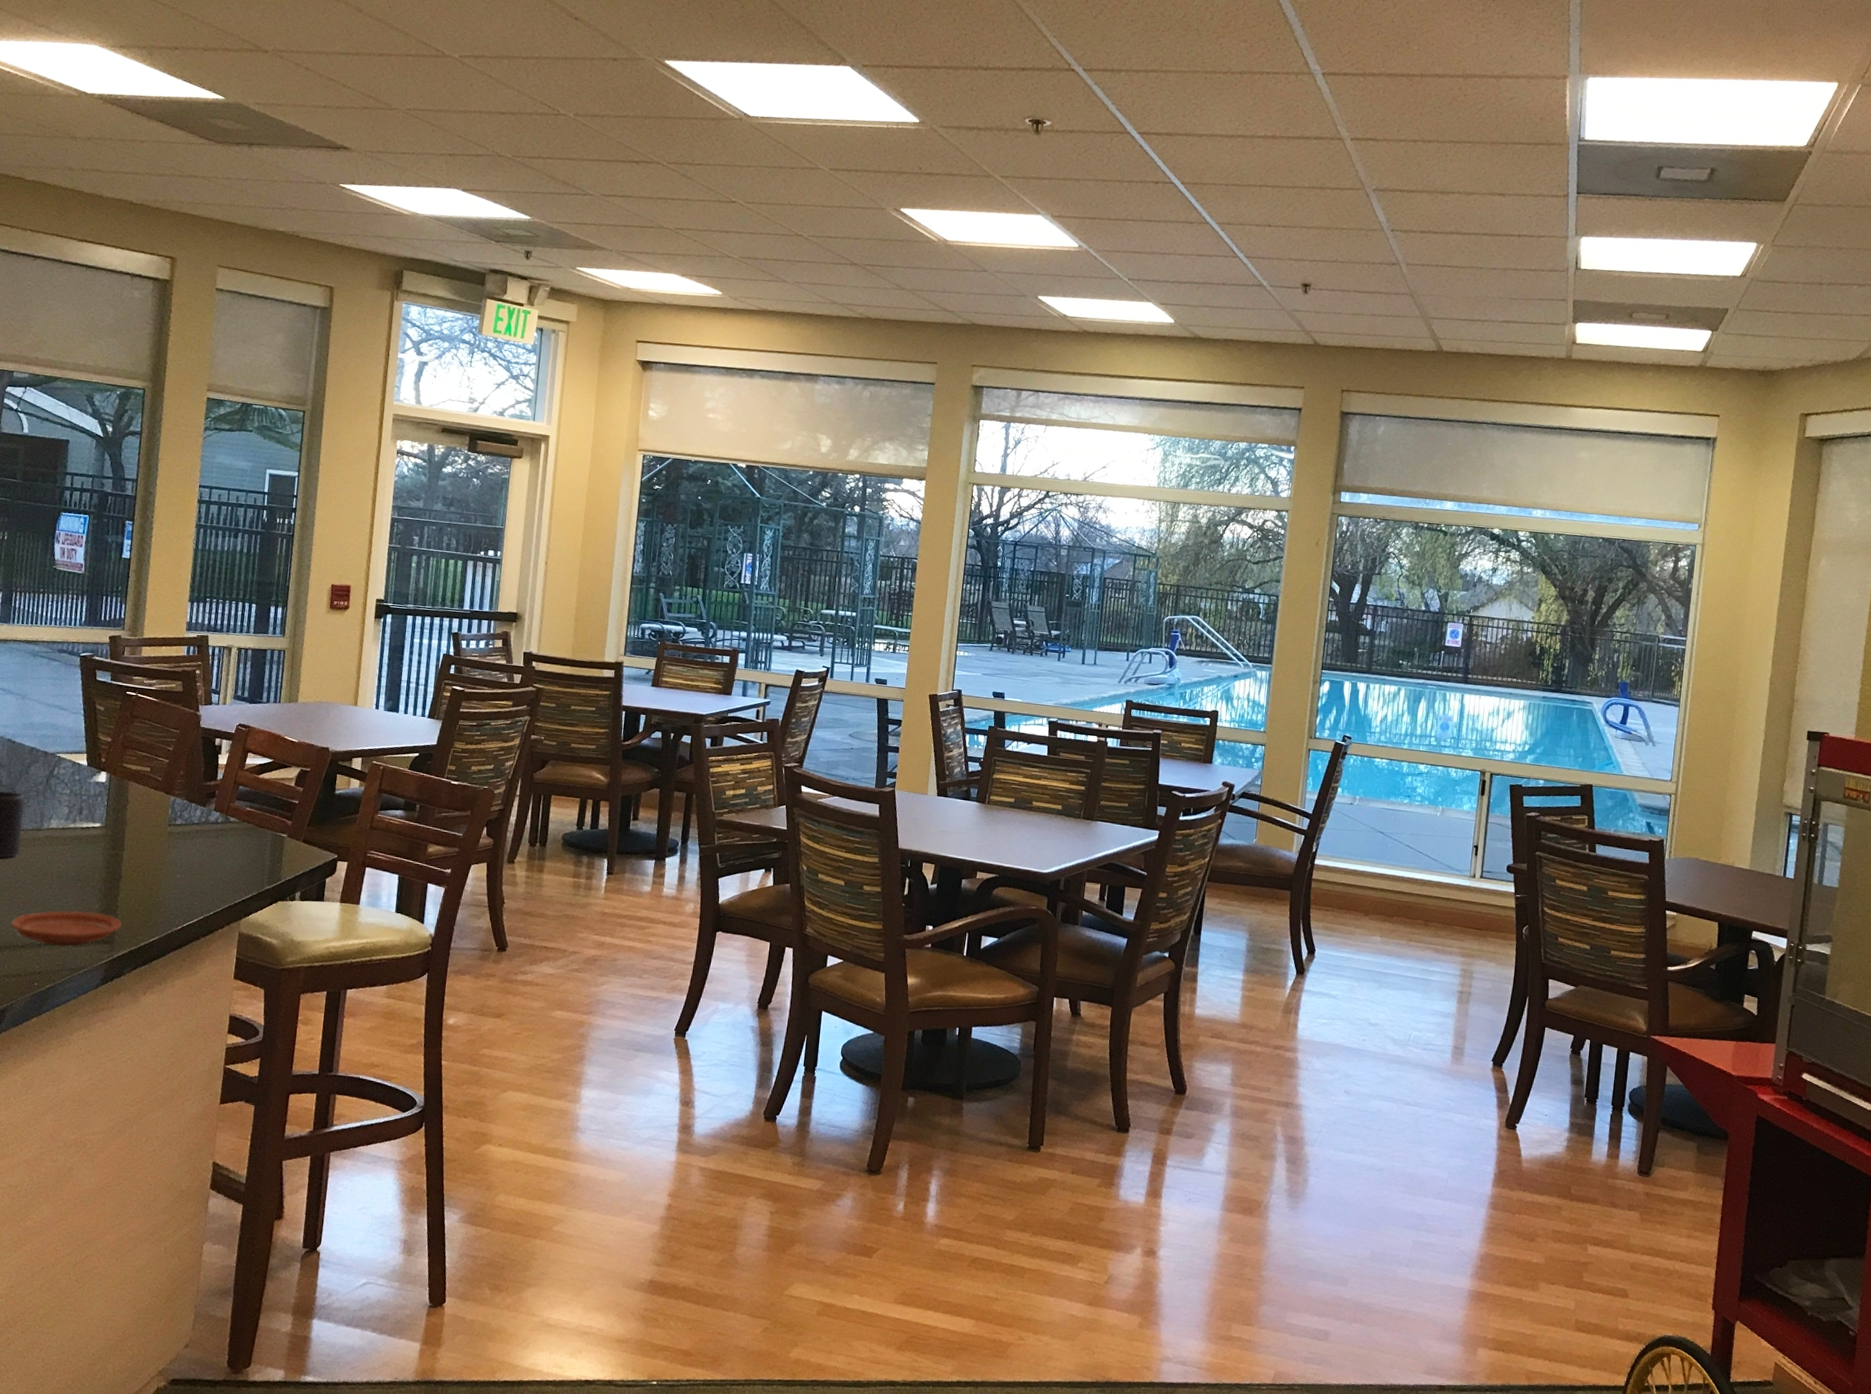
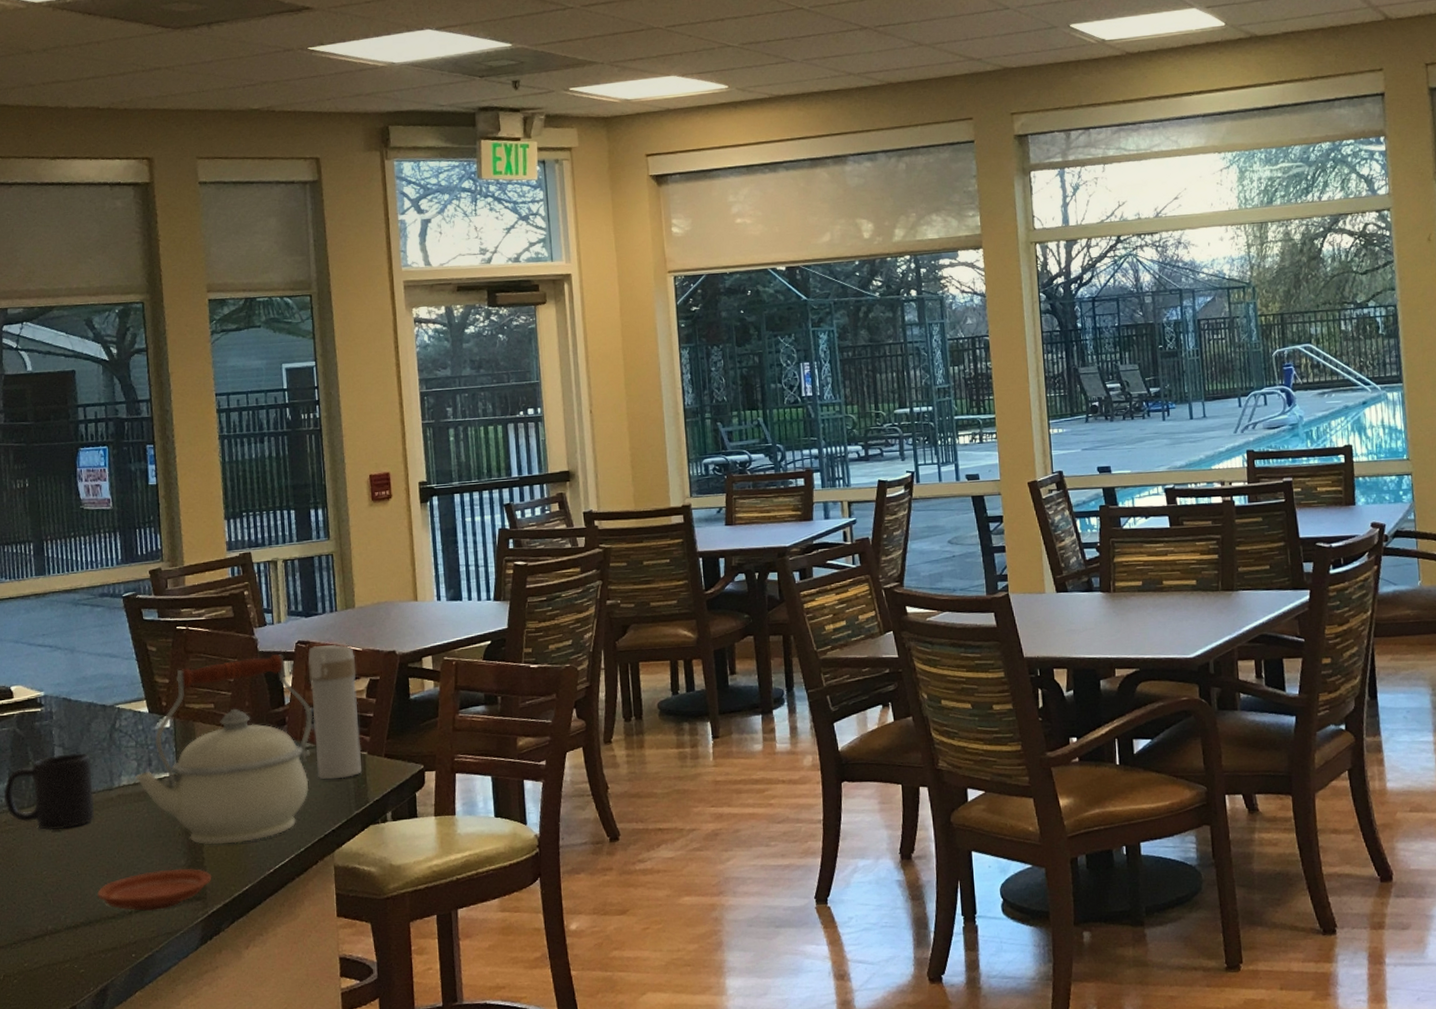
kettle: none [65,730,242,898] -> present [135,654,313,845]
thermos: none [237,731,290,855] -> present [308,645,363,780]

